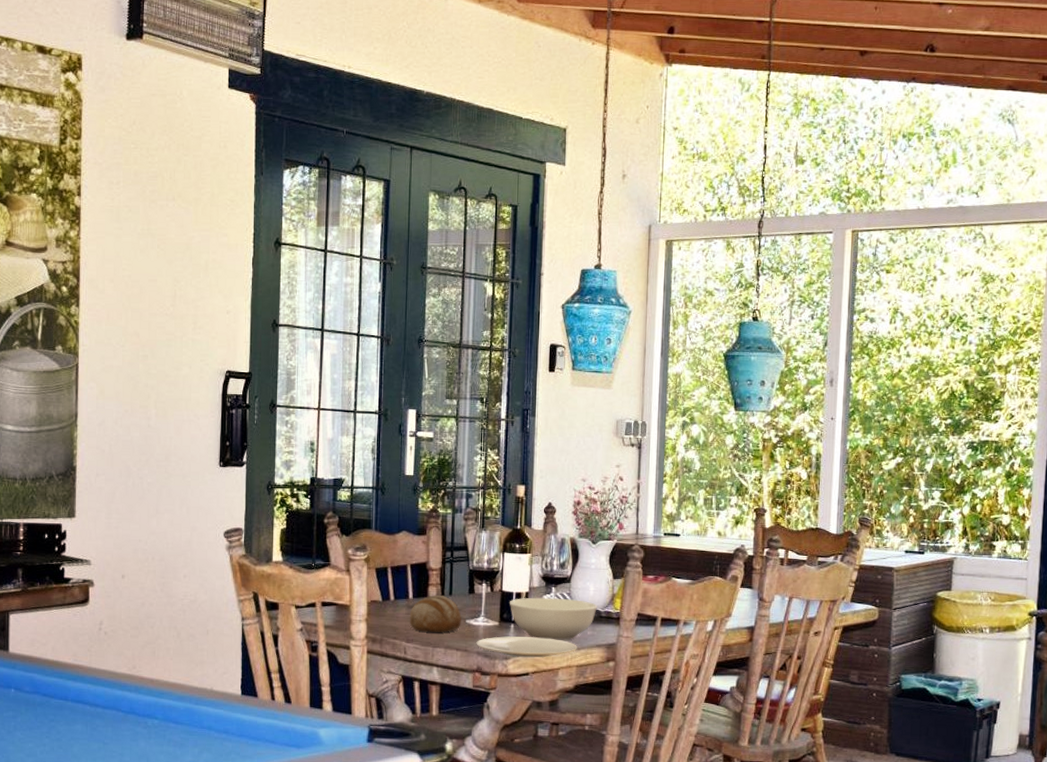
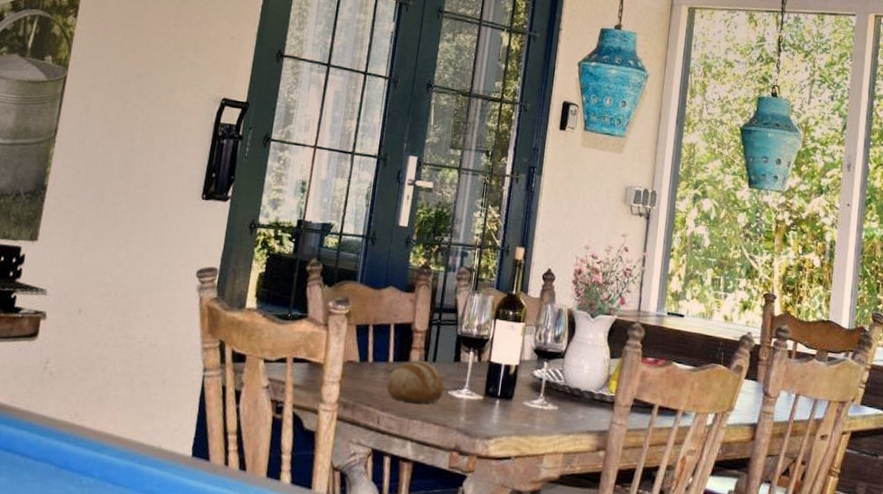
plate: present [476,636,577,658] -> none [456,412,566,440]
bowl: present [510,597,597,640] -> none [497,371,591,422]

